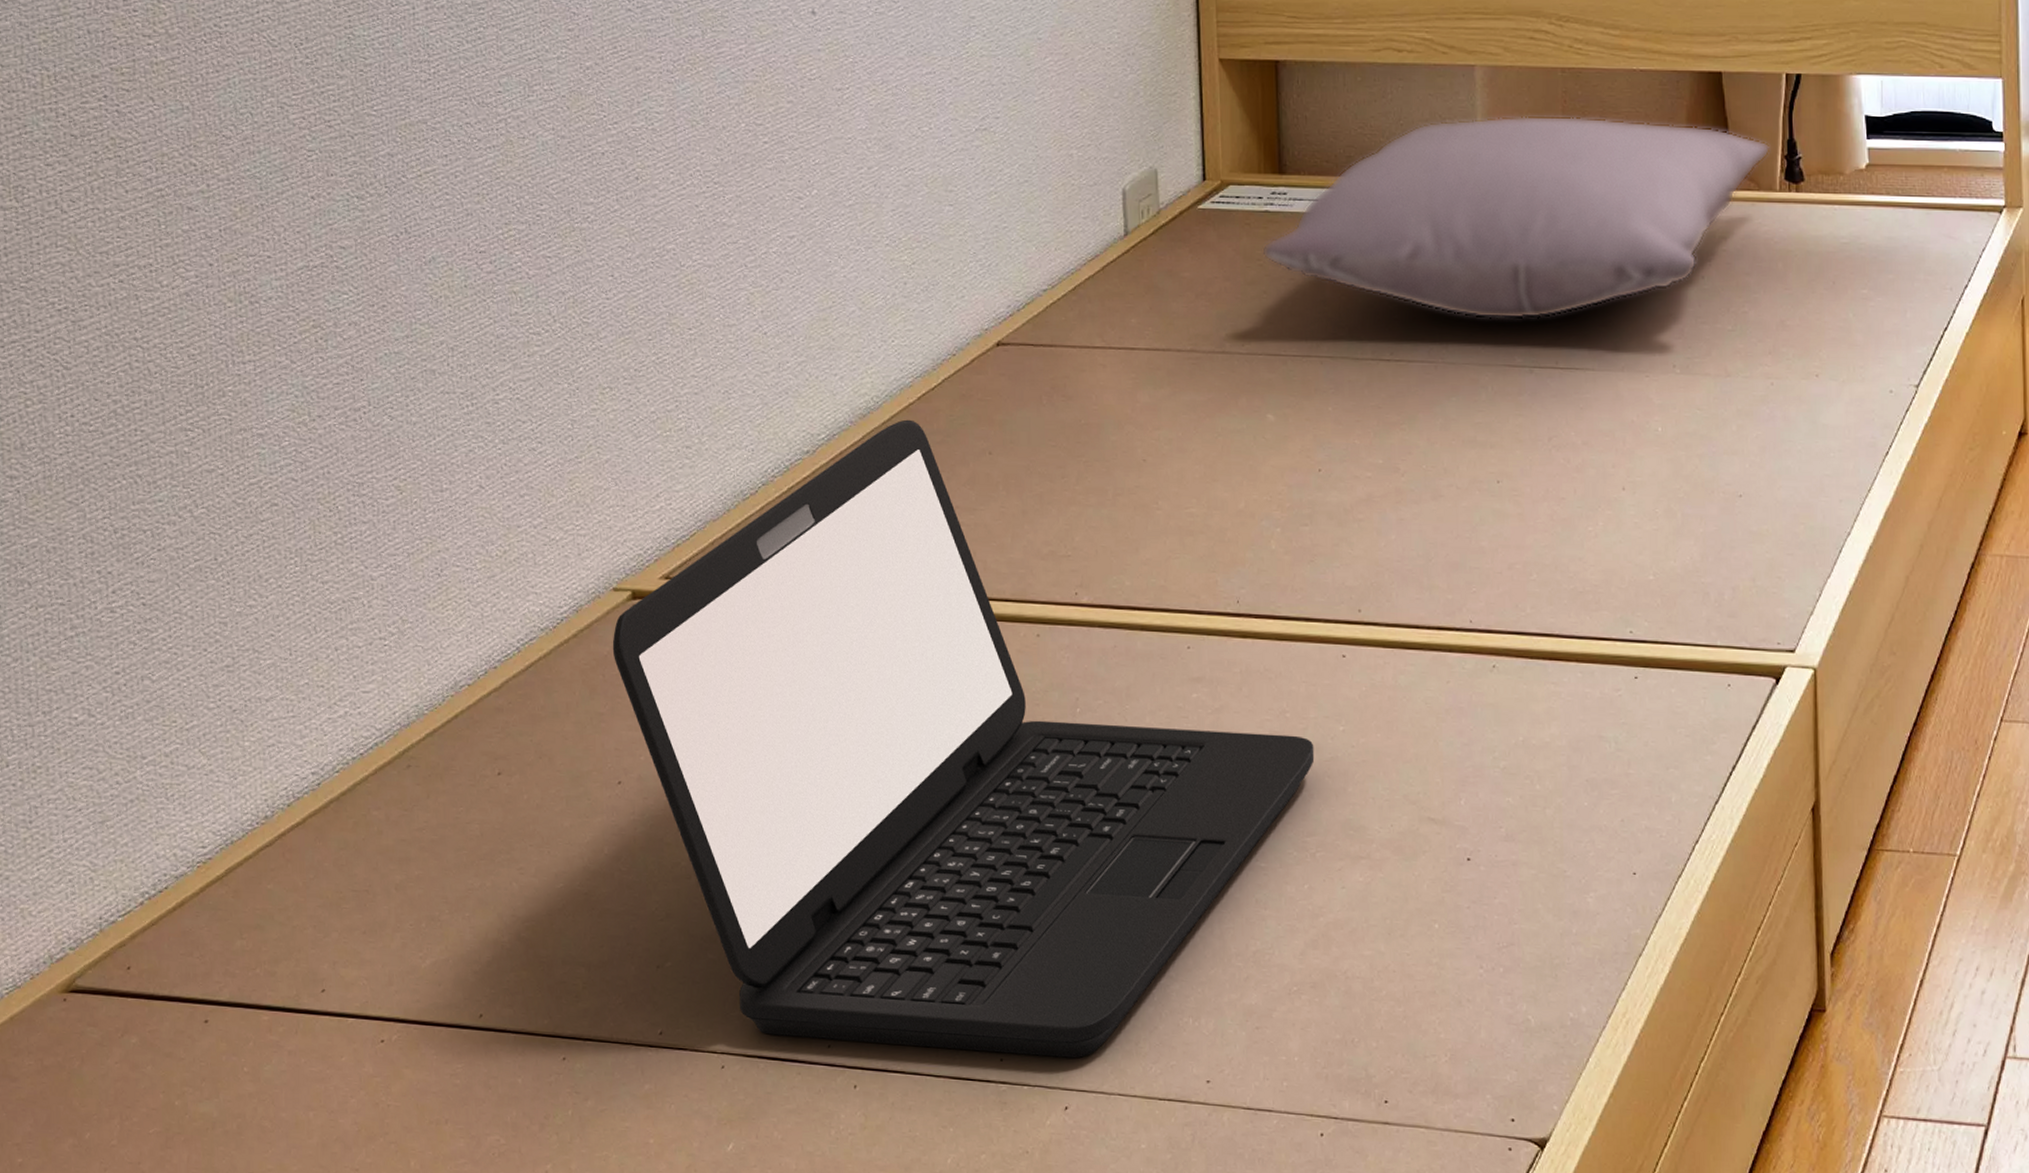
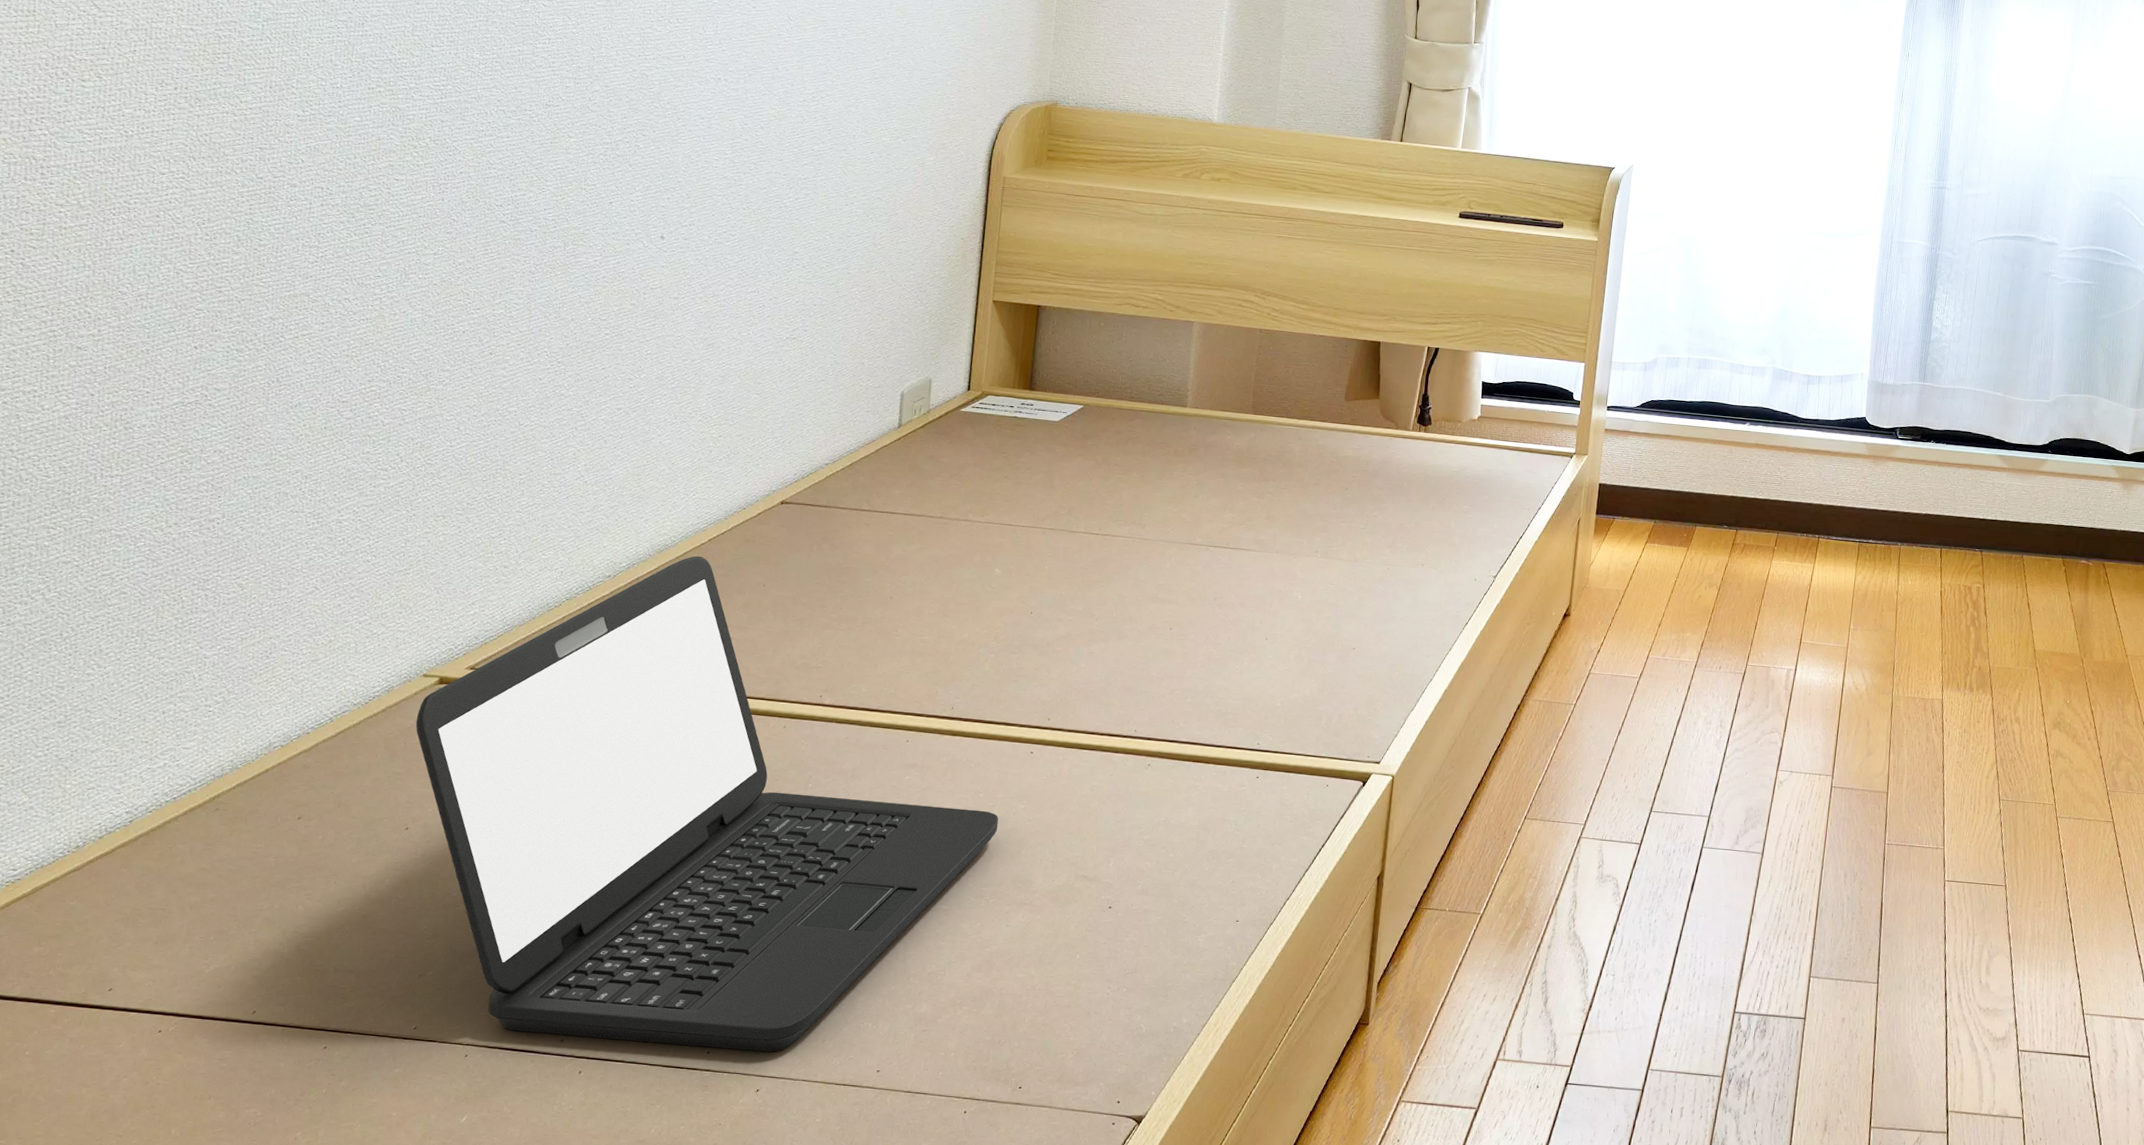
pillow: present [1262,115,1771,320] -> none [1008,360,1410,511]

